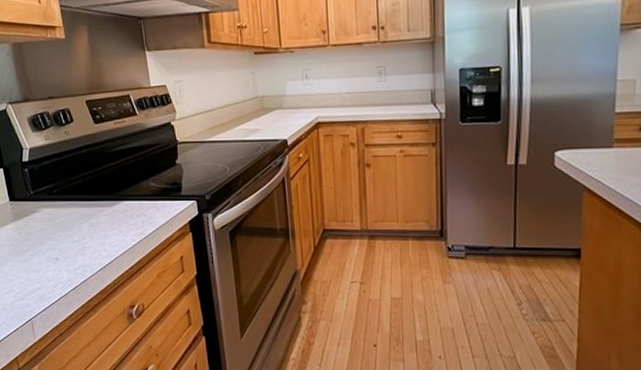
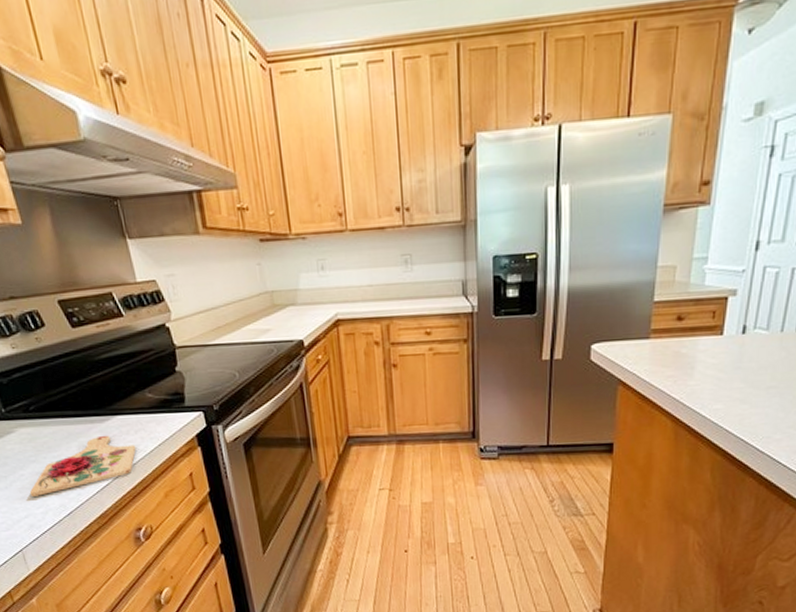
cutting board: none [44,218,137,270] -> present [29,435,137,497]

